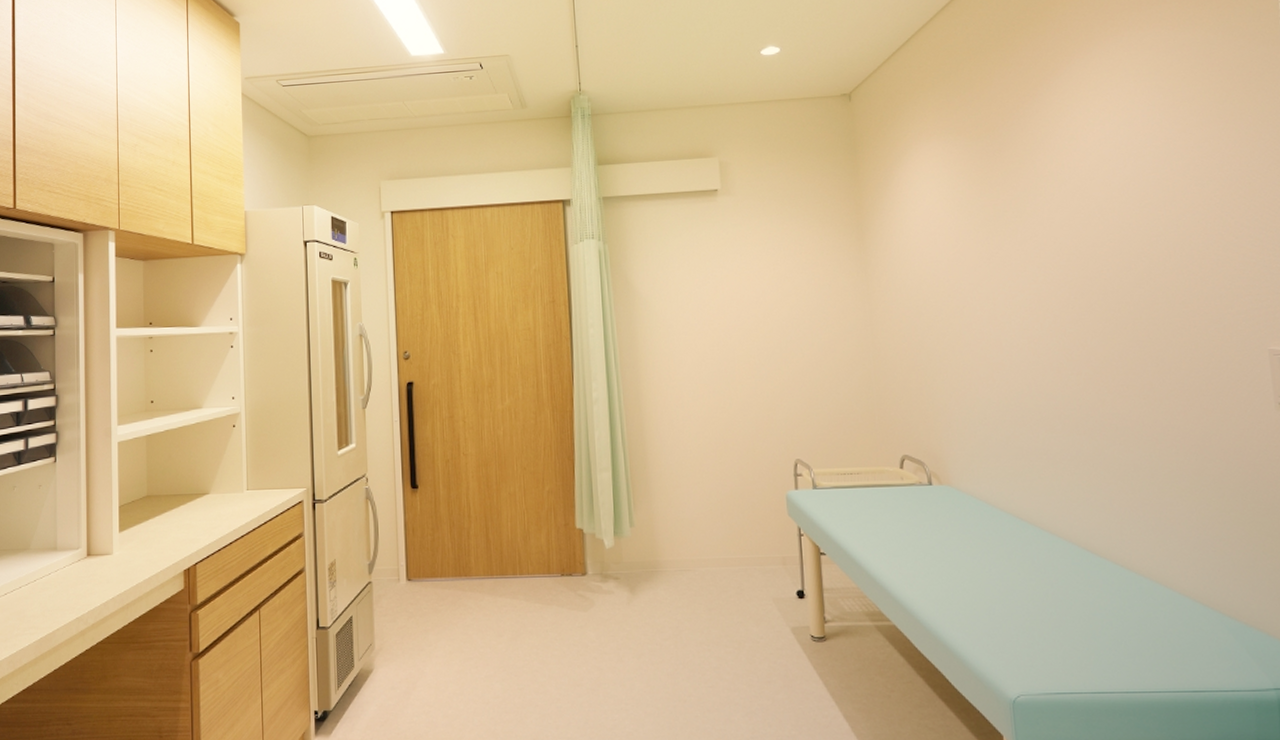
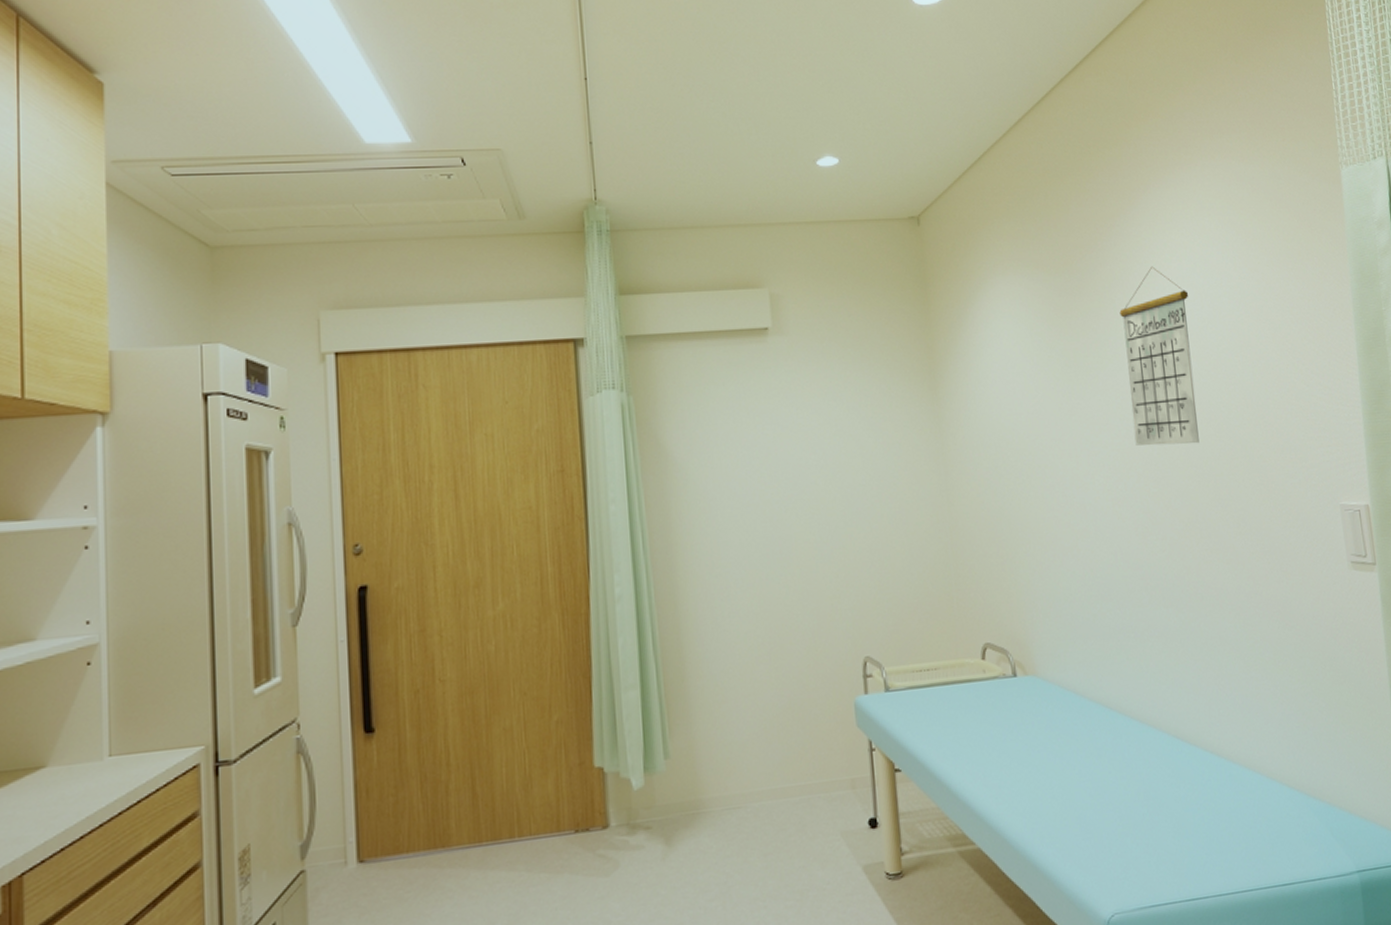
calendar: none [1040,130,1118,291] -> present [1119,266,1200,446]

